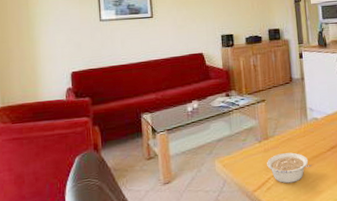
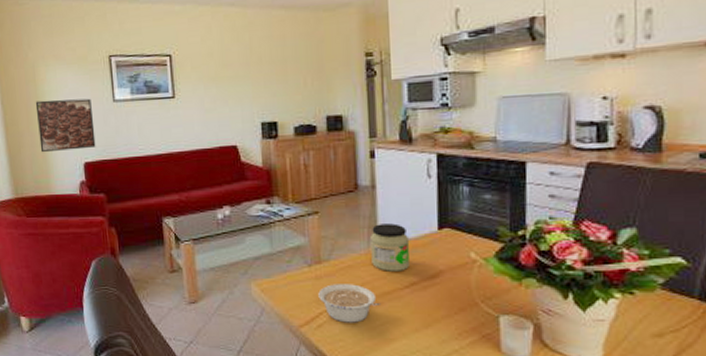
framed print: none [26,19,83,66] -> present [35,98,96,153]
jar: none [302,104,330,140] -> present [371,223,410,271]

